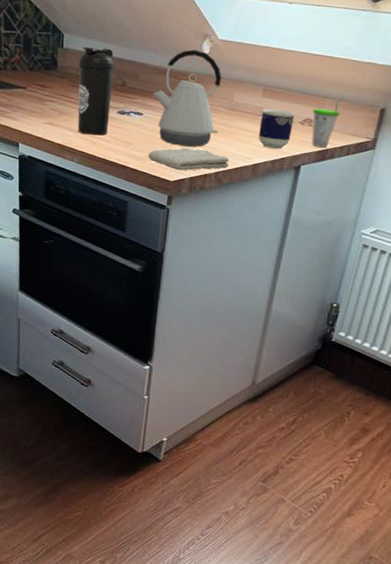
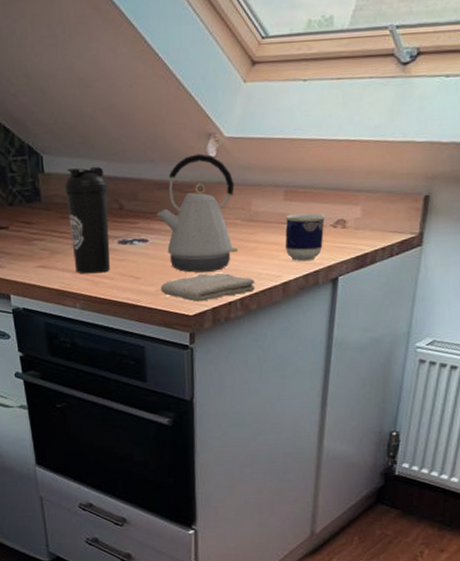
cup: present [311,96,345,148] -> none [345,186,381,252]

